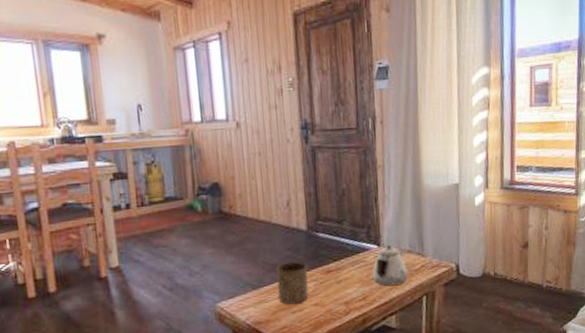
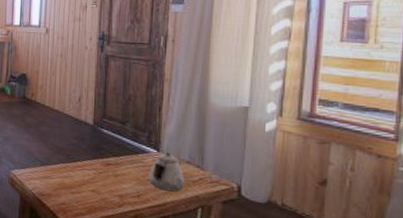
cup: present [276,261,309,305] -> none [62,149,90,186]

